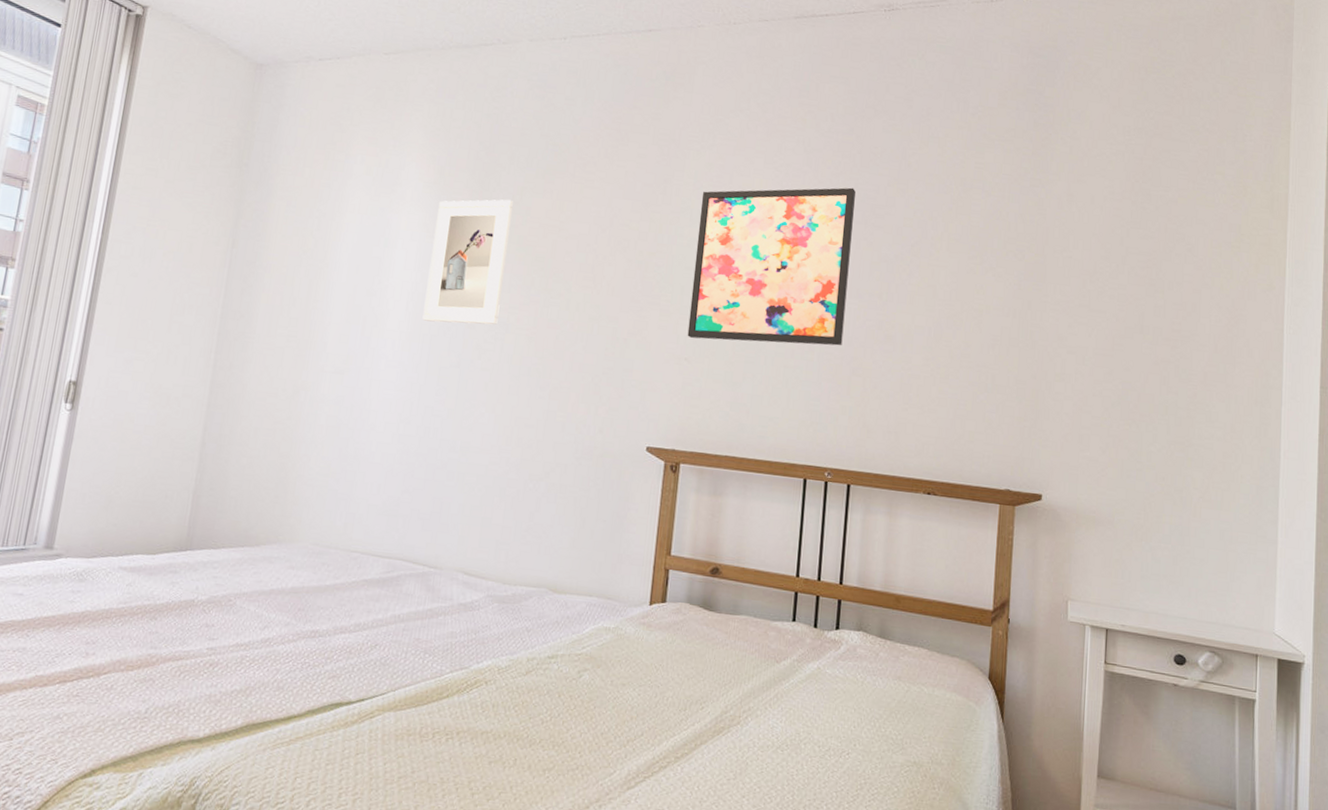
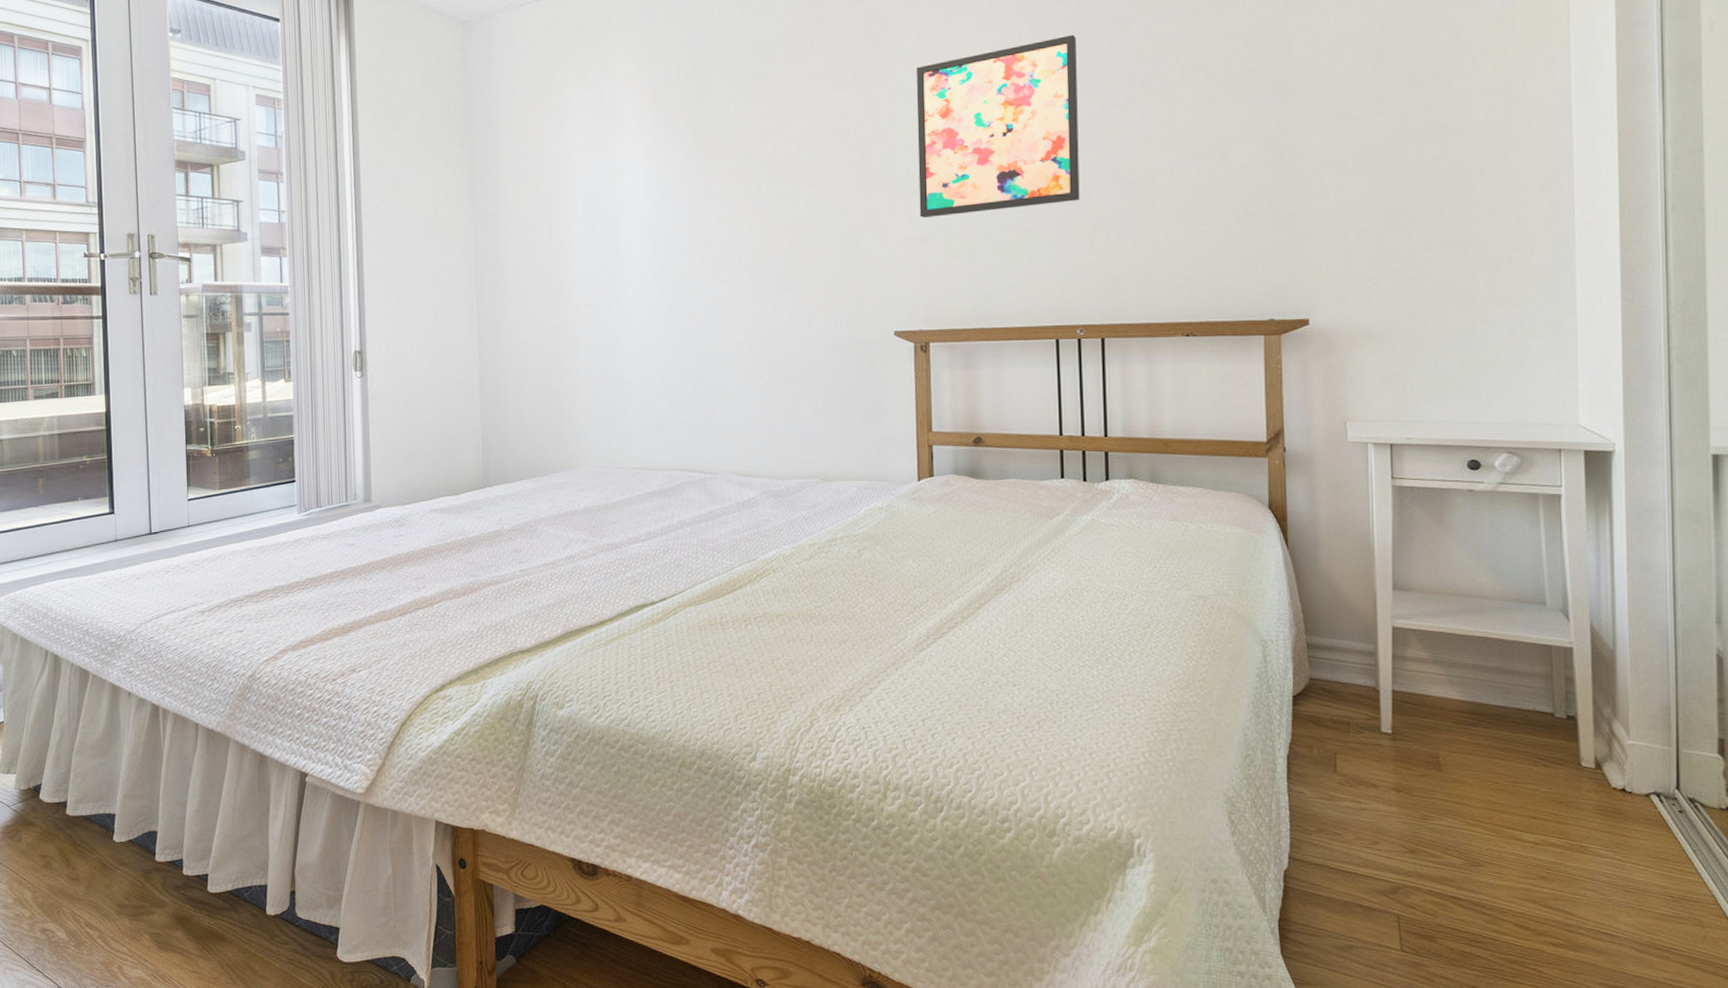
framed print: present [422,199,513,325] -> none [658,110,732,244]

